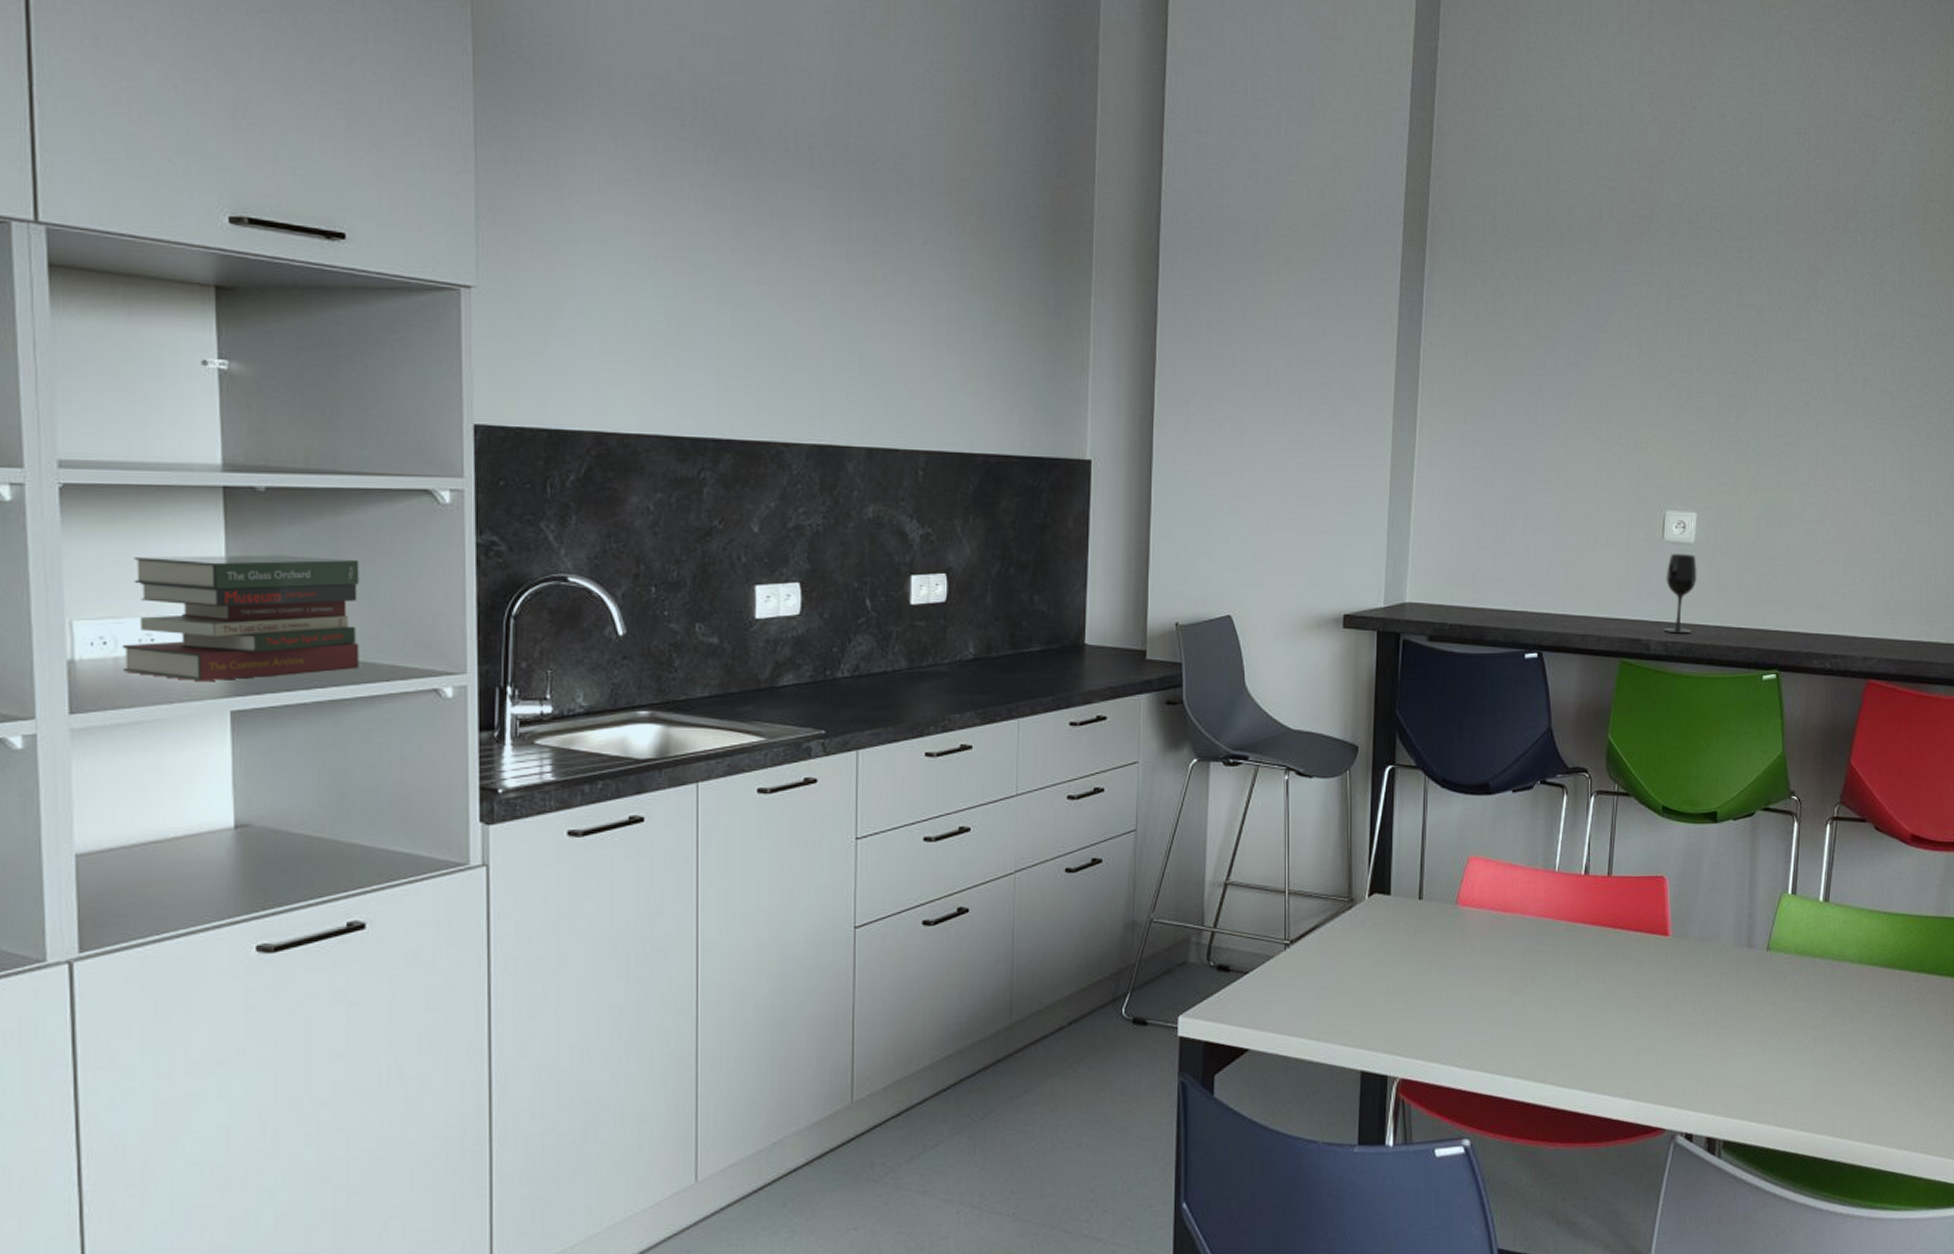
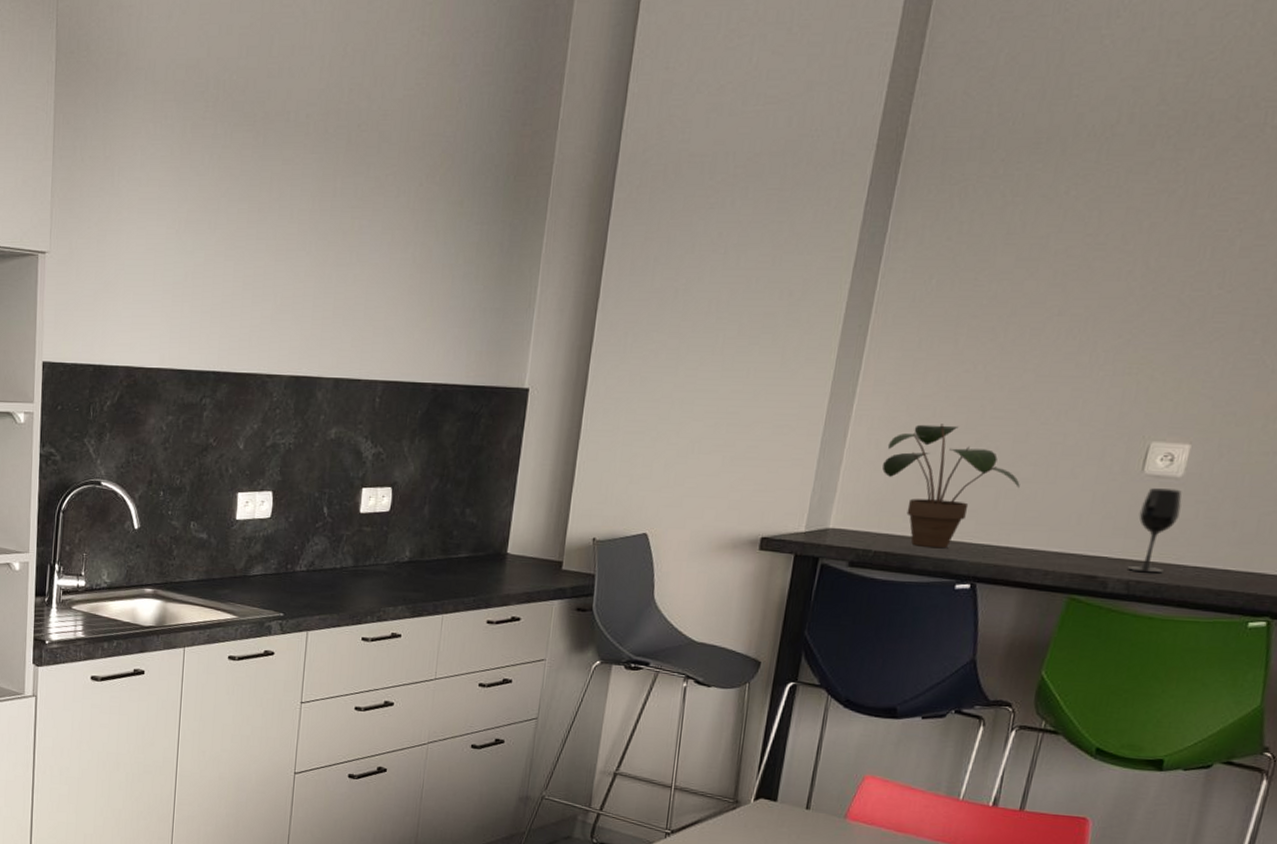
potted plant: none [1447,495,1567,619] -> present [882,424,1020,549]

